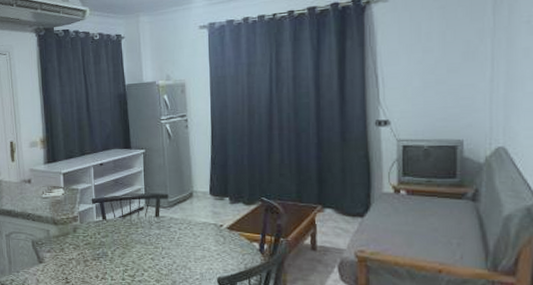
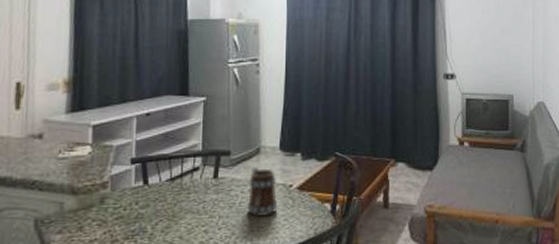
mug: none [185,209,211,250] -> present [248,167,278,216]

